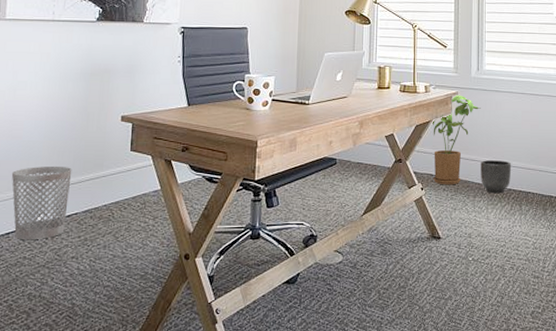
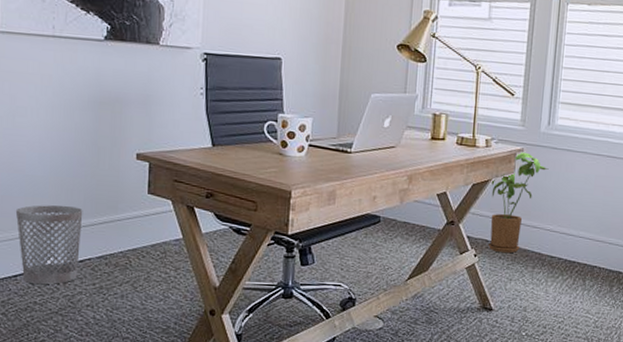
planter: present [481,160,512,194] -> none [542,228,579,266]

